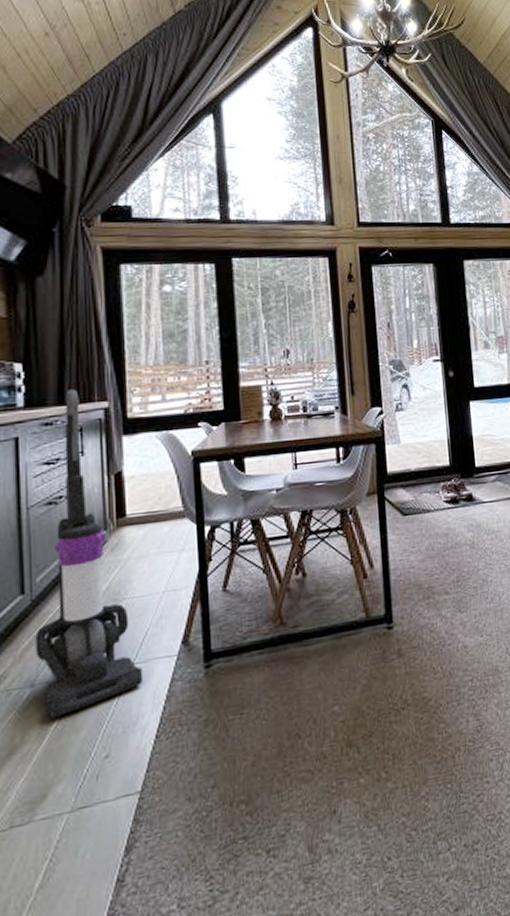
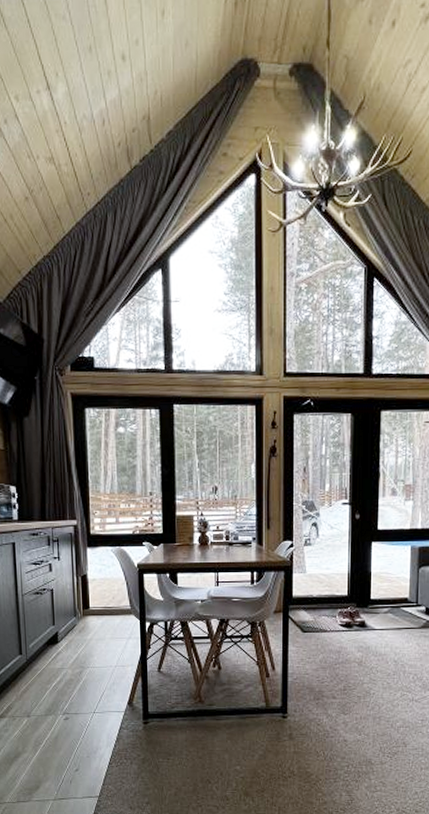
vacuum cleaner: present [35,389,144,719] -> none [30,509,101,740]

